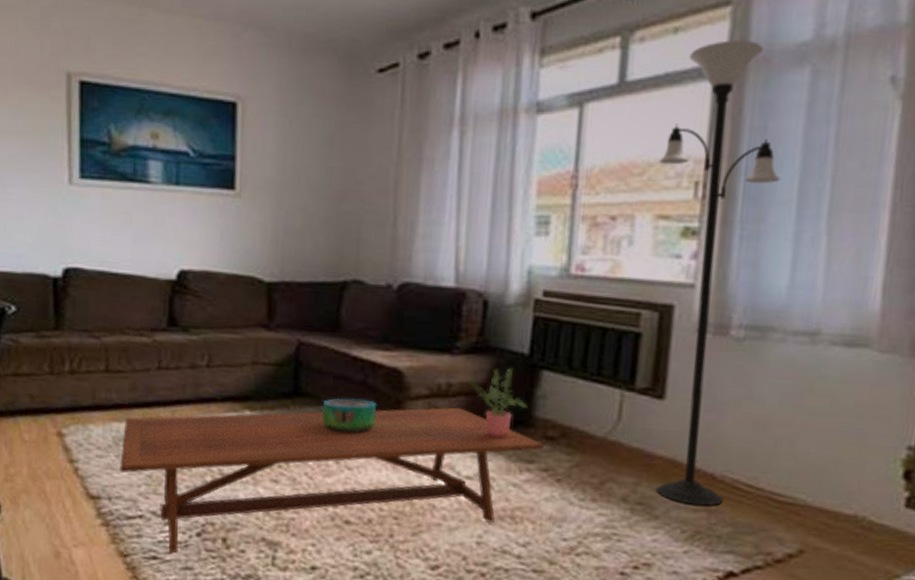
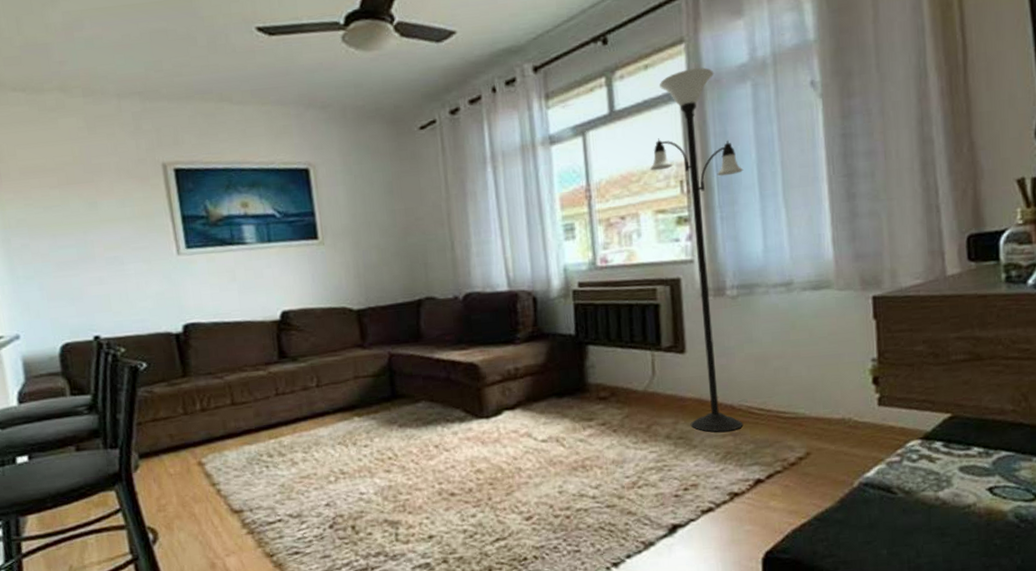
coffee table: present [118,407,544,554] -> none [254,386,599,547]
decorative bowl: present [322,398,378,433] -> none [417,392,463,422]
potted plant: present [468,367,528,438] -> none [531,347,581,405]

